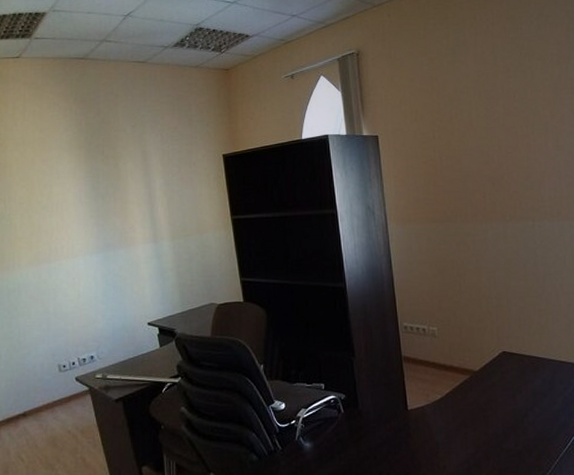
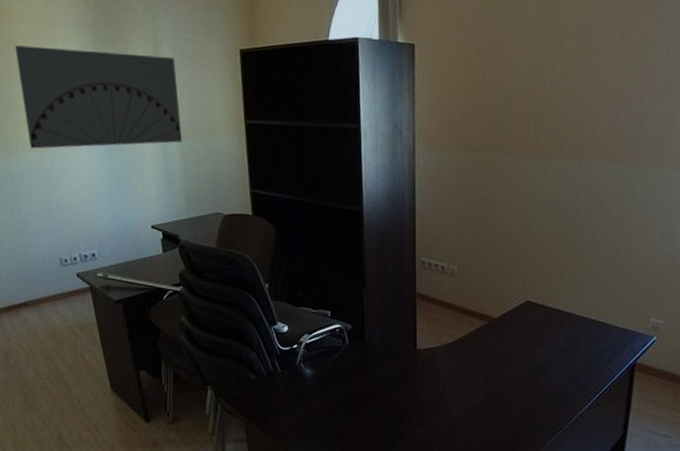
wall art: none [11,167,173,263] -> present [15,45,182,149]

